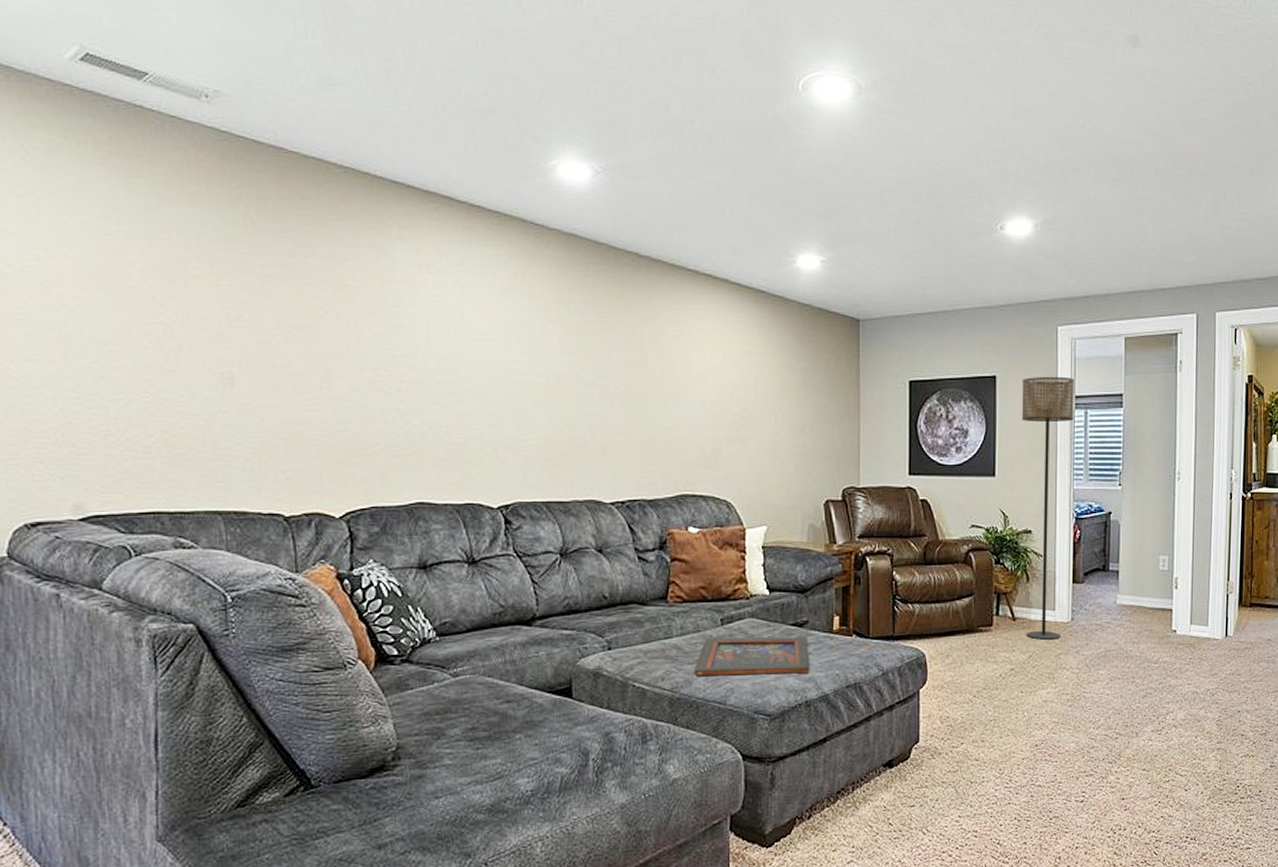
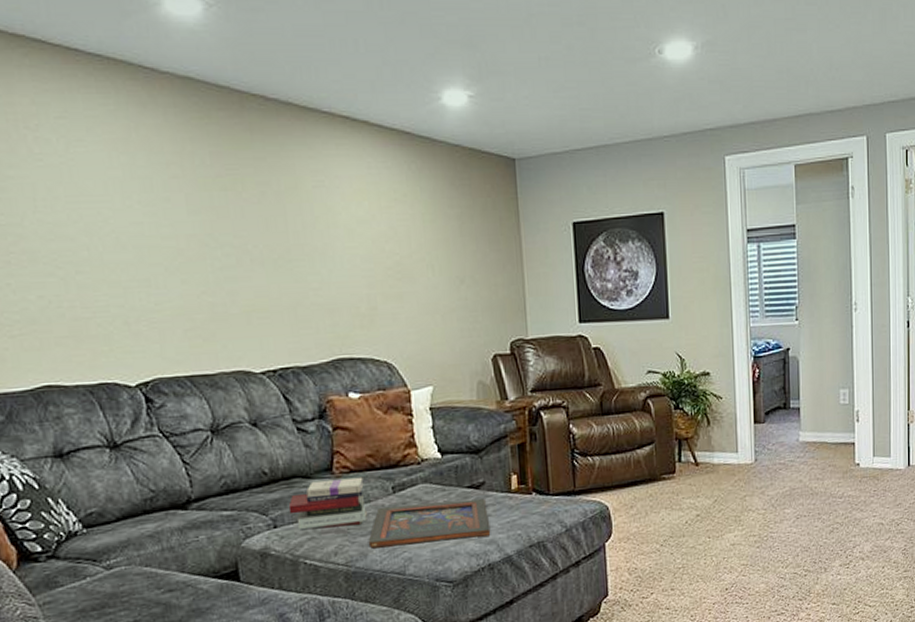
books: none [623,607,697,654] -> present [288,477,368,529]
floor lamp: present [1021,376,1074,640] -> none [692,209,747,484]

